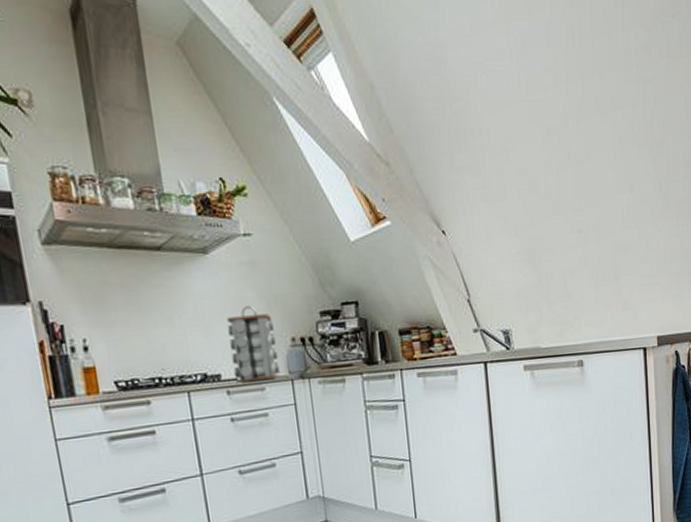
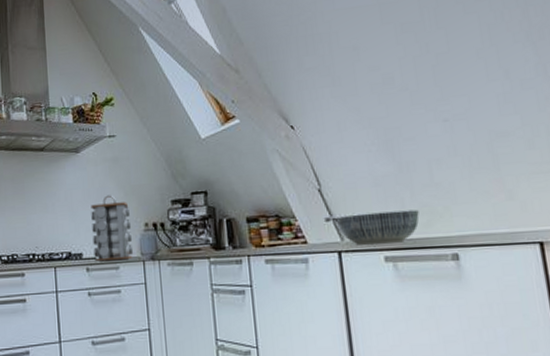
bowl: none [483,319,554,355] -> present [336,209,420,245]

